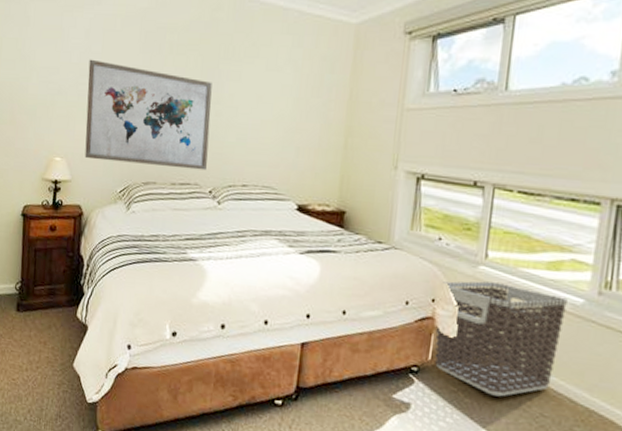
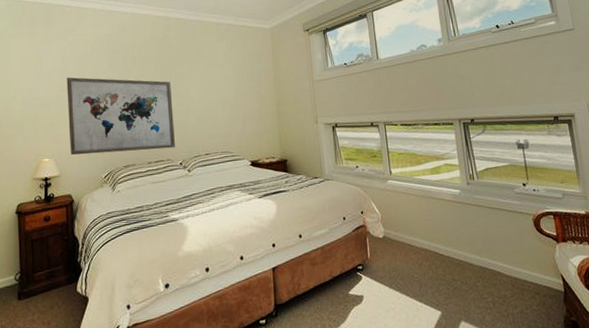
clothes hamper: present [434,281,568,397] -> none [366,190,453,274]

